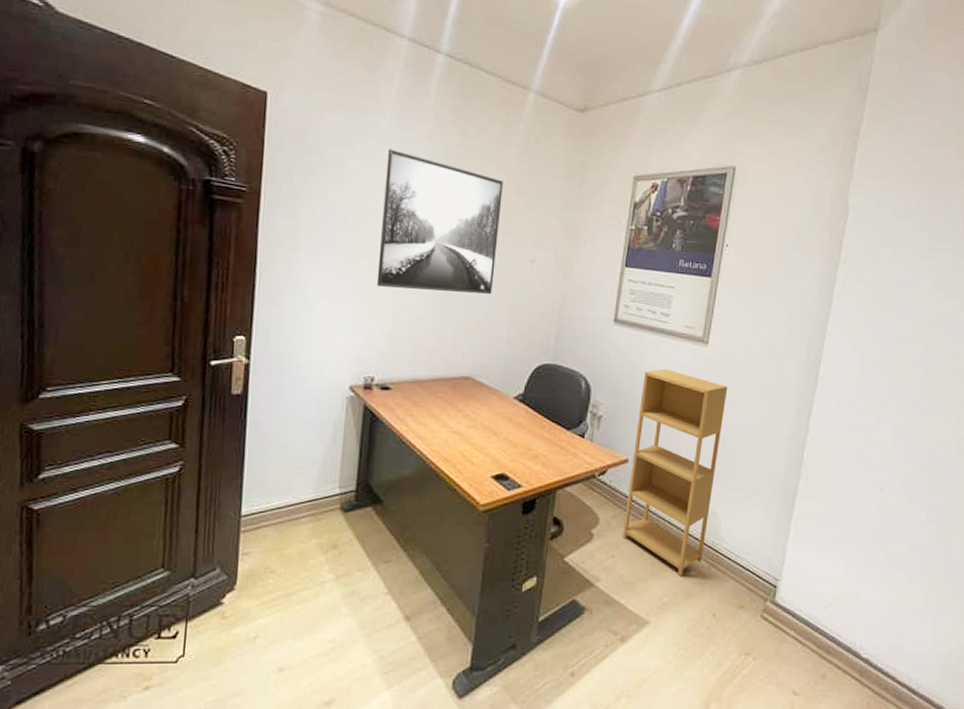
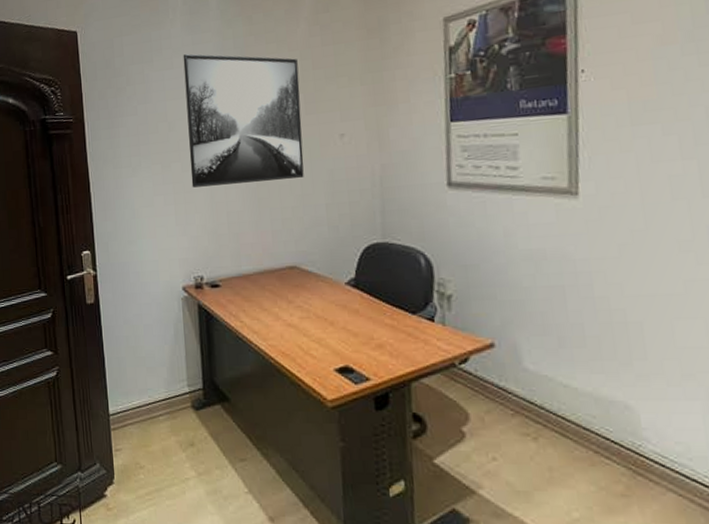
shelving unit: present [623,368,728,577] -> none [497,232,621,487]

